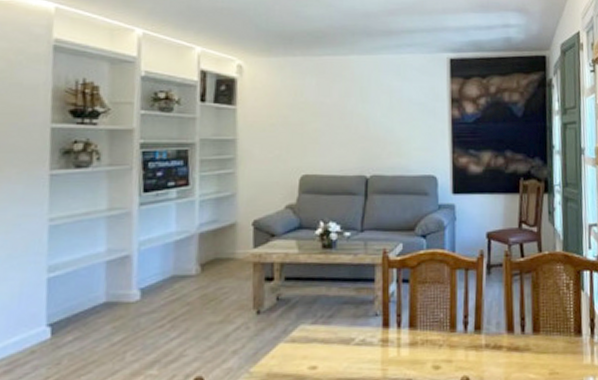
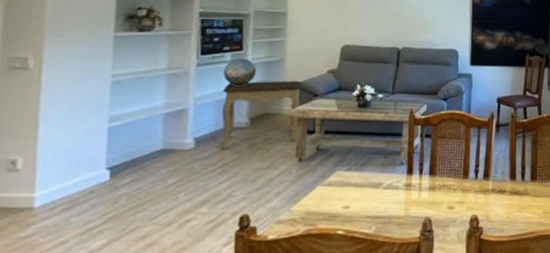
decorative globe: none [169,195,206,226] -> present [223,59,257,85]
side table: none [169,218,257,302] -> present [221,80,302,150]

